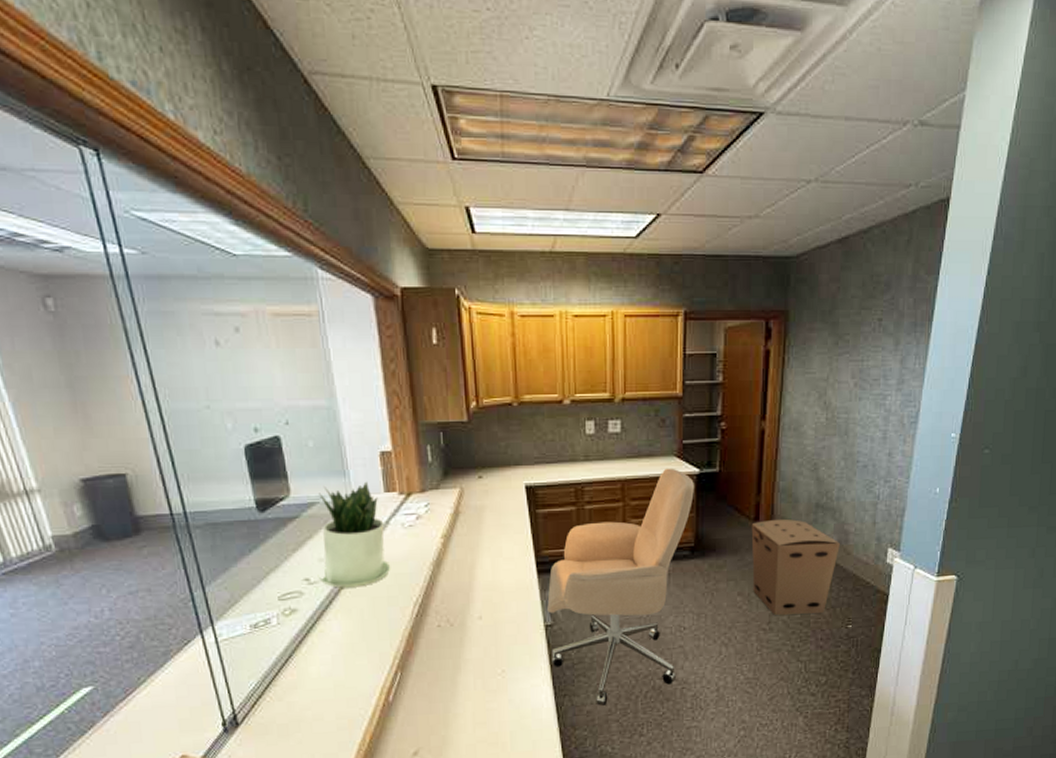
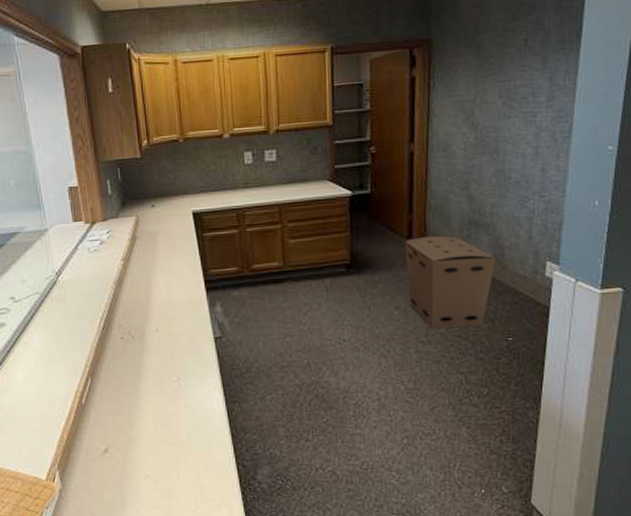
planter: present [317,481,391,588] -> none [20,213,80,305]
office chair: present [547,468,694,705] -> none [216,191,348,412]

